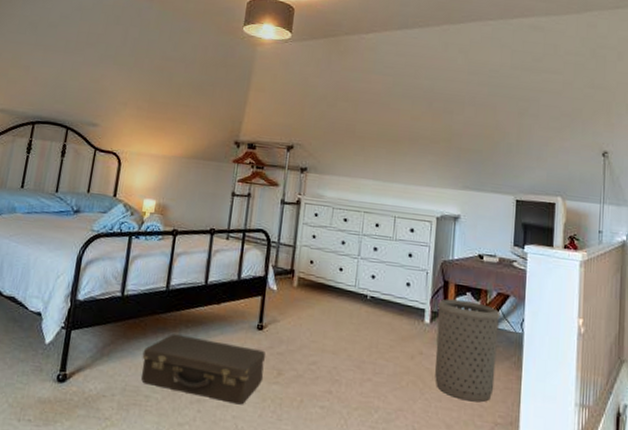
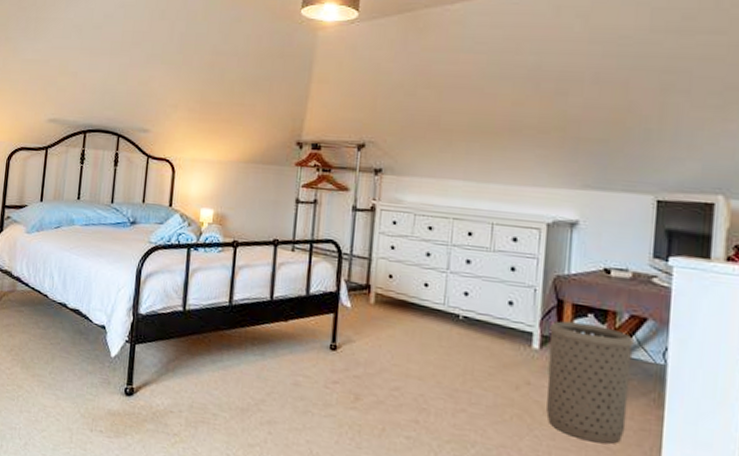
suitcase: present [141,334,266,405] -> none [207,351,341,430]

